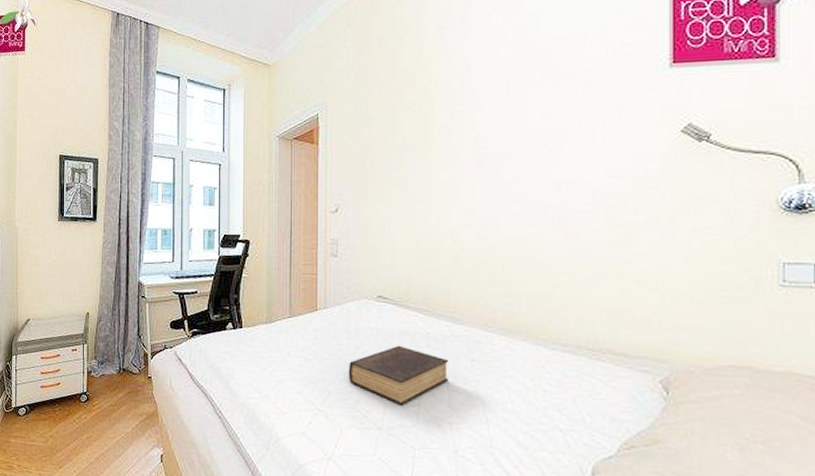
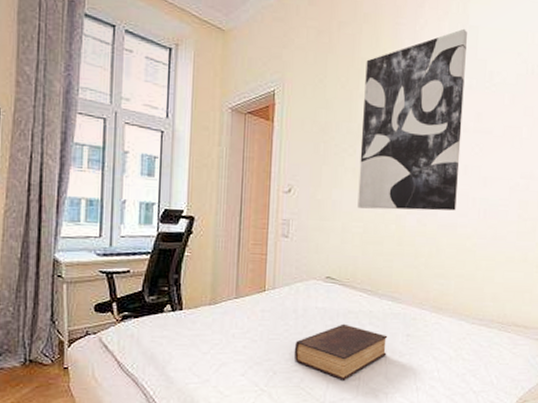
wall art: none [408,18,525,223] -> present [357,28,467,211]

